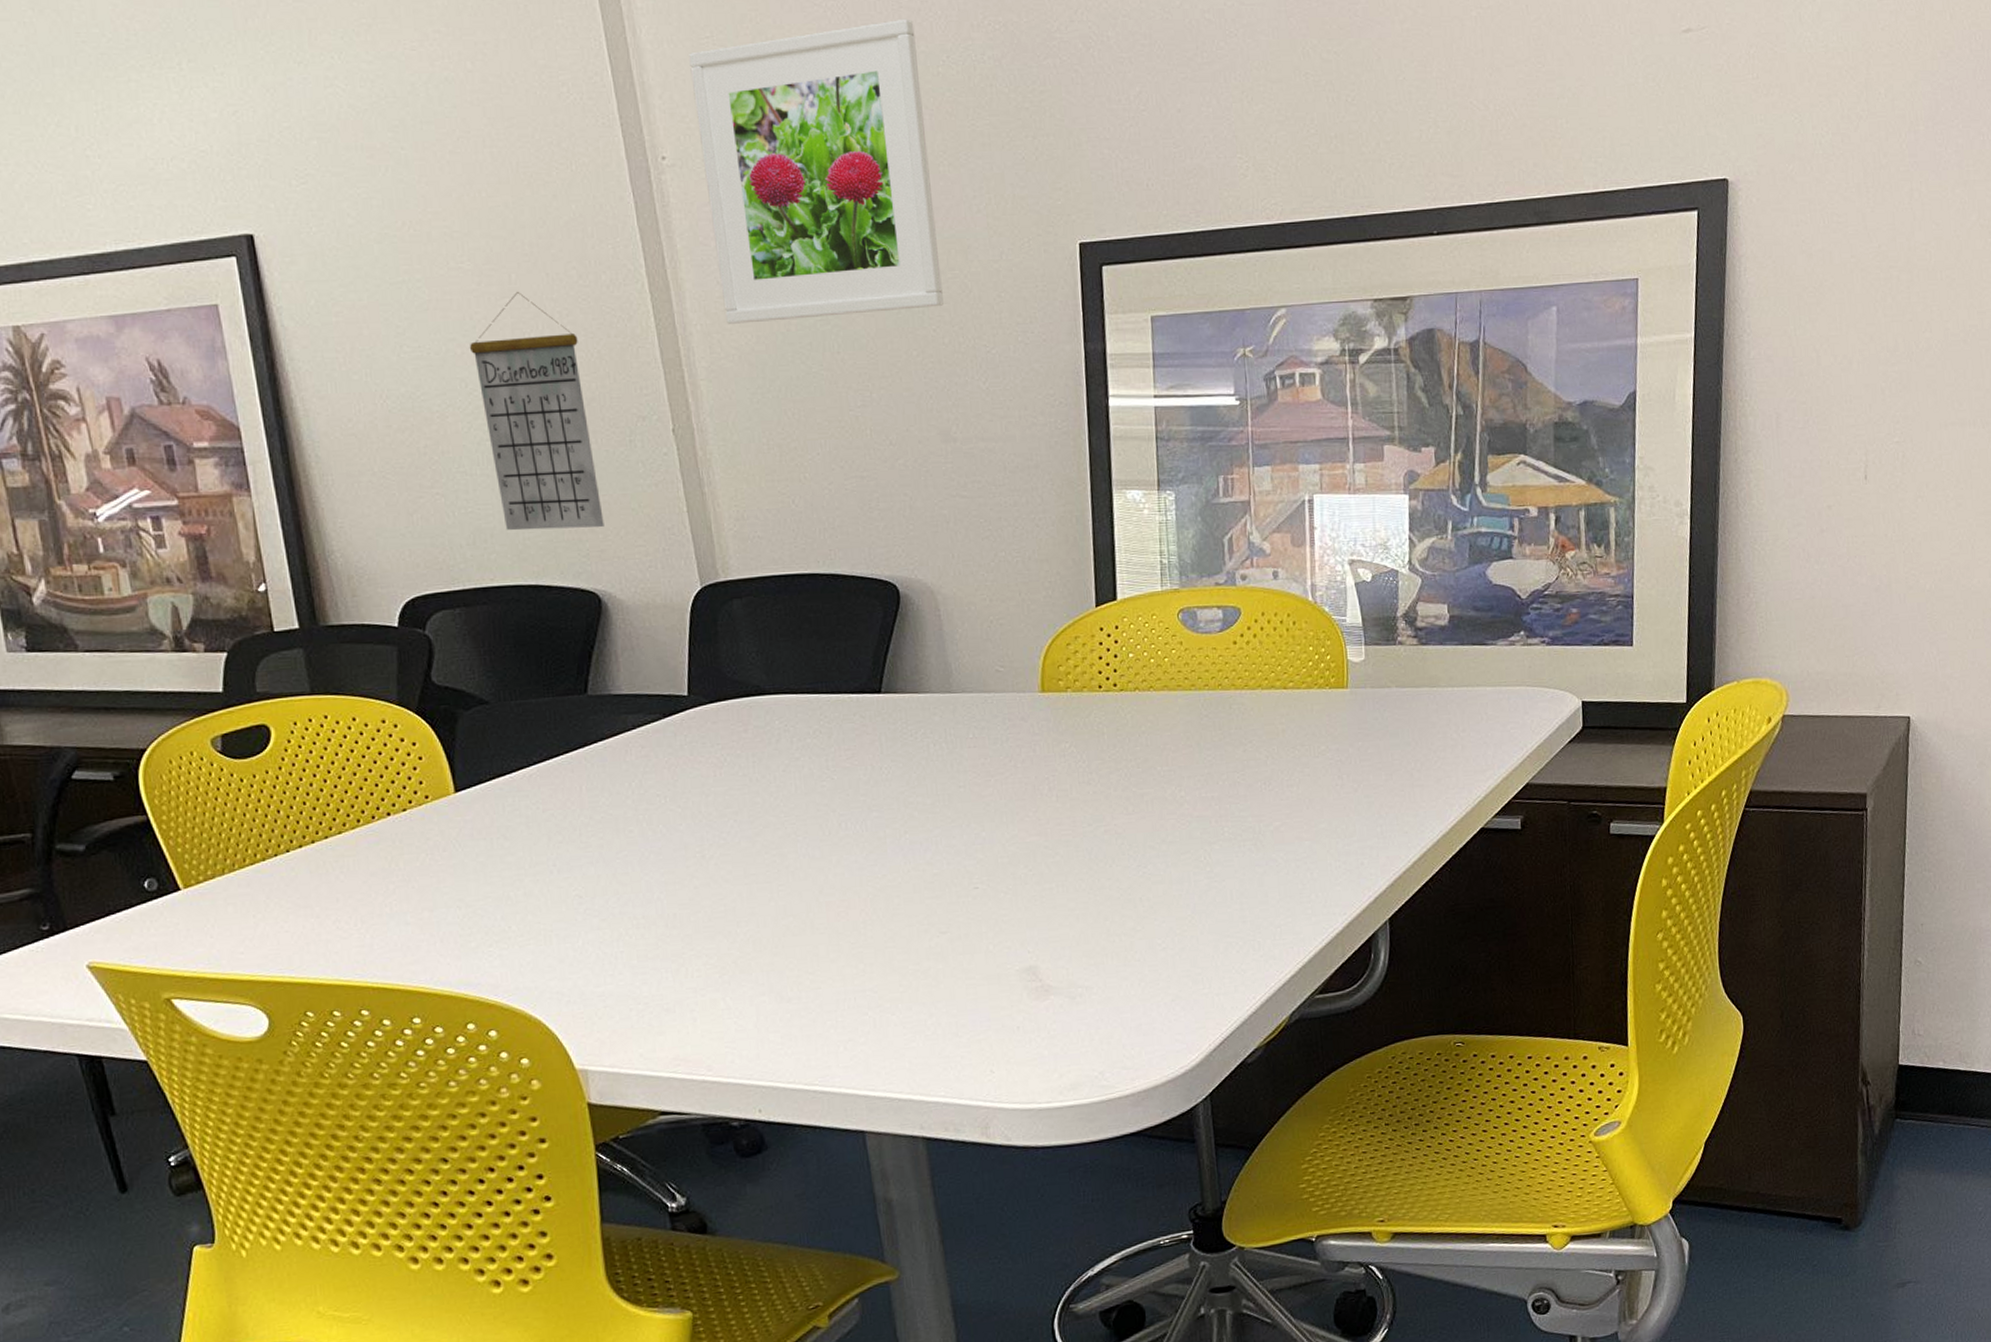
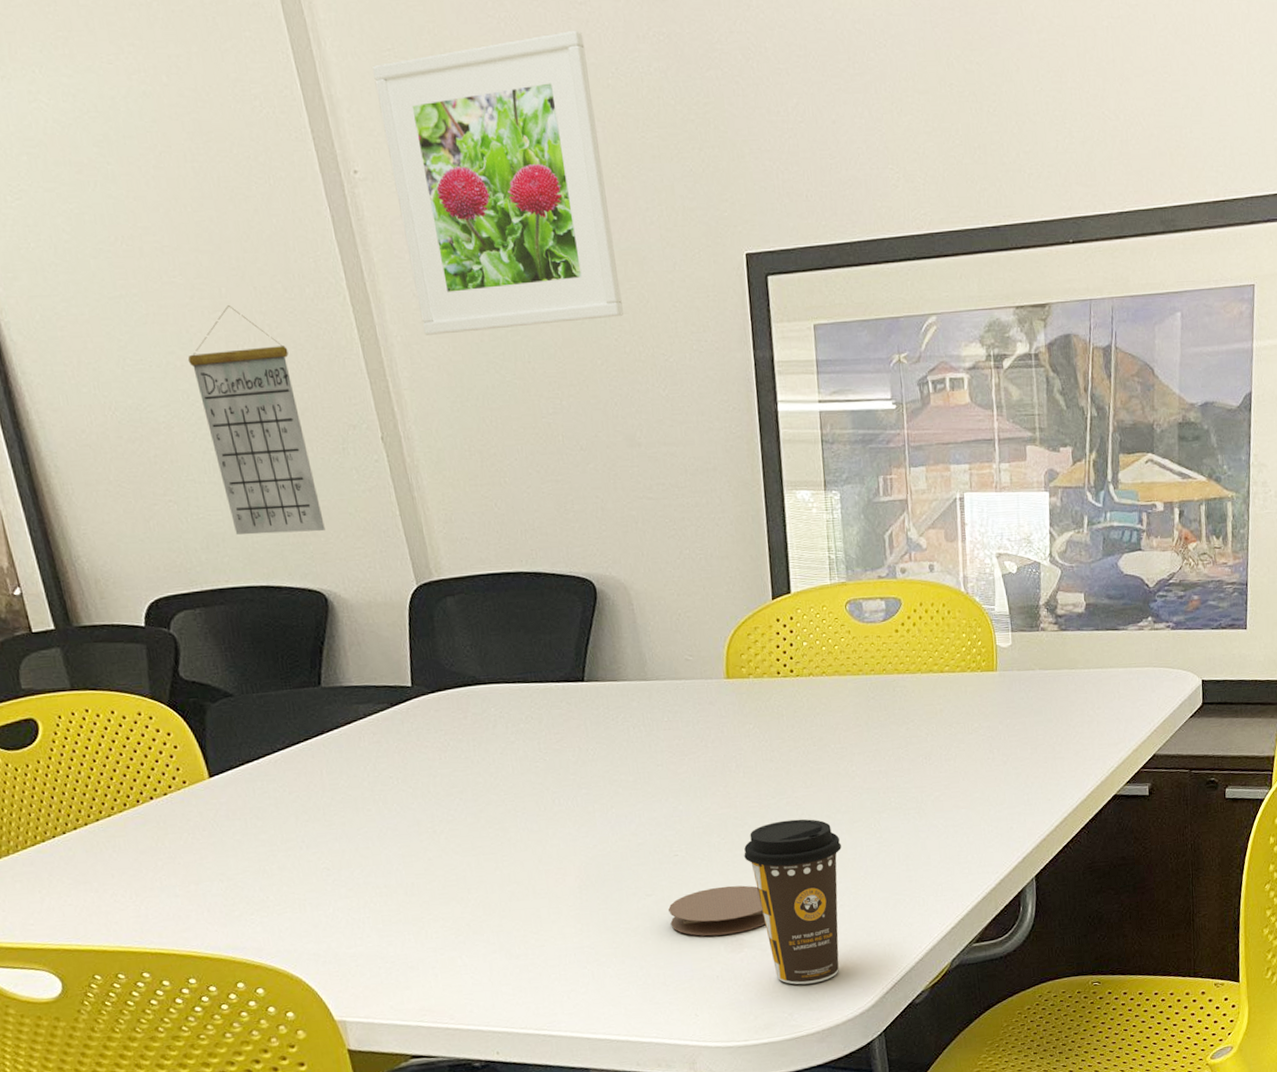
coaster: none [965,923,1077,981] -> present [668,885,766,936]
coffee cup: none [1054,849,1166,1039] -> present [744,819,841,985]

